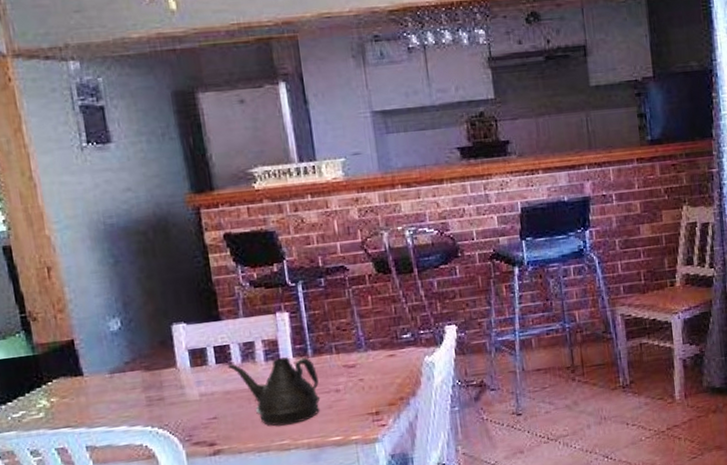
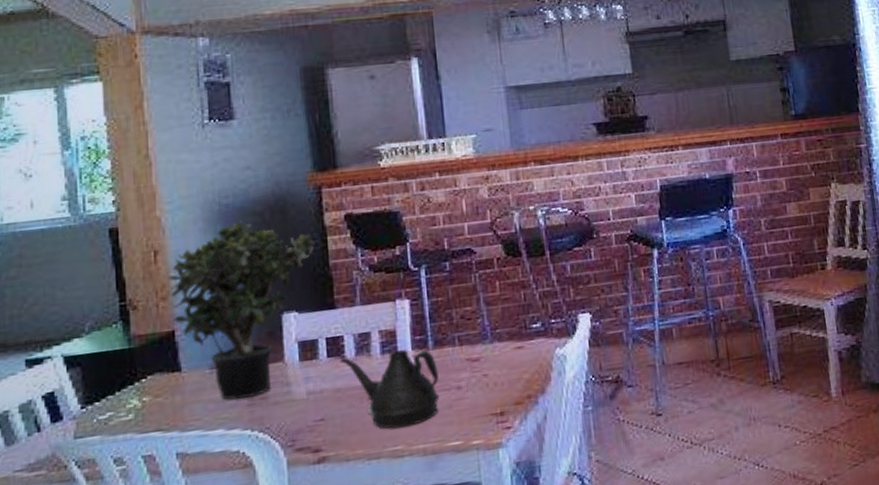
potted plant: none [63,239,197,401] -> present [169,221,315,400]

